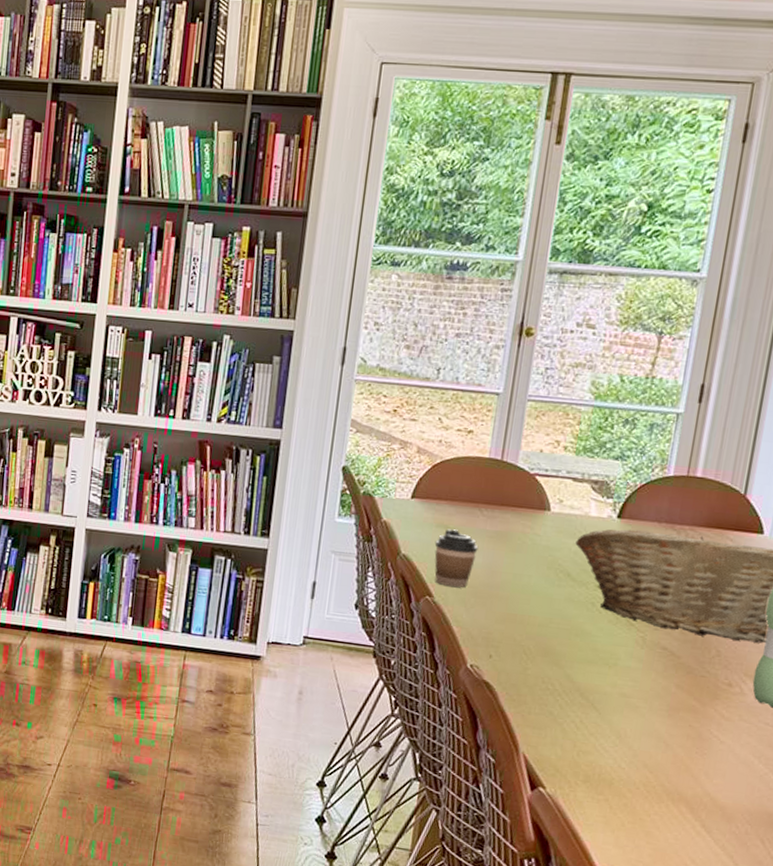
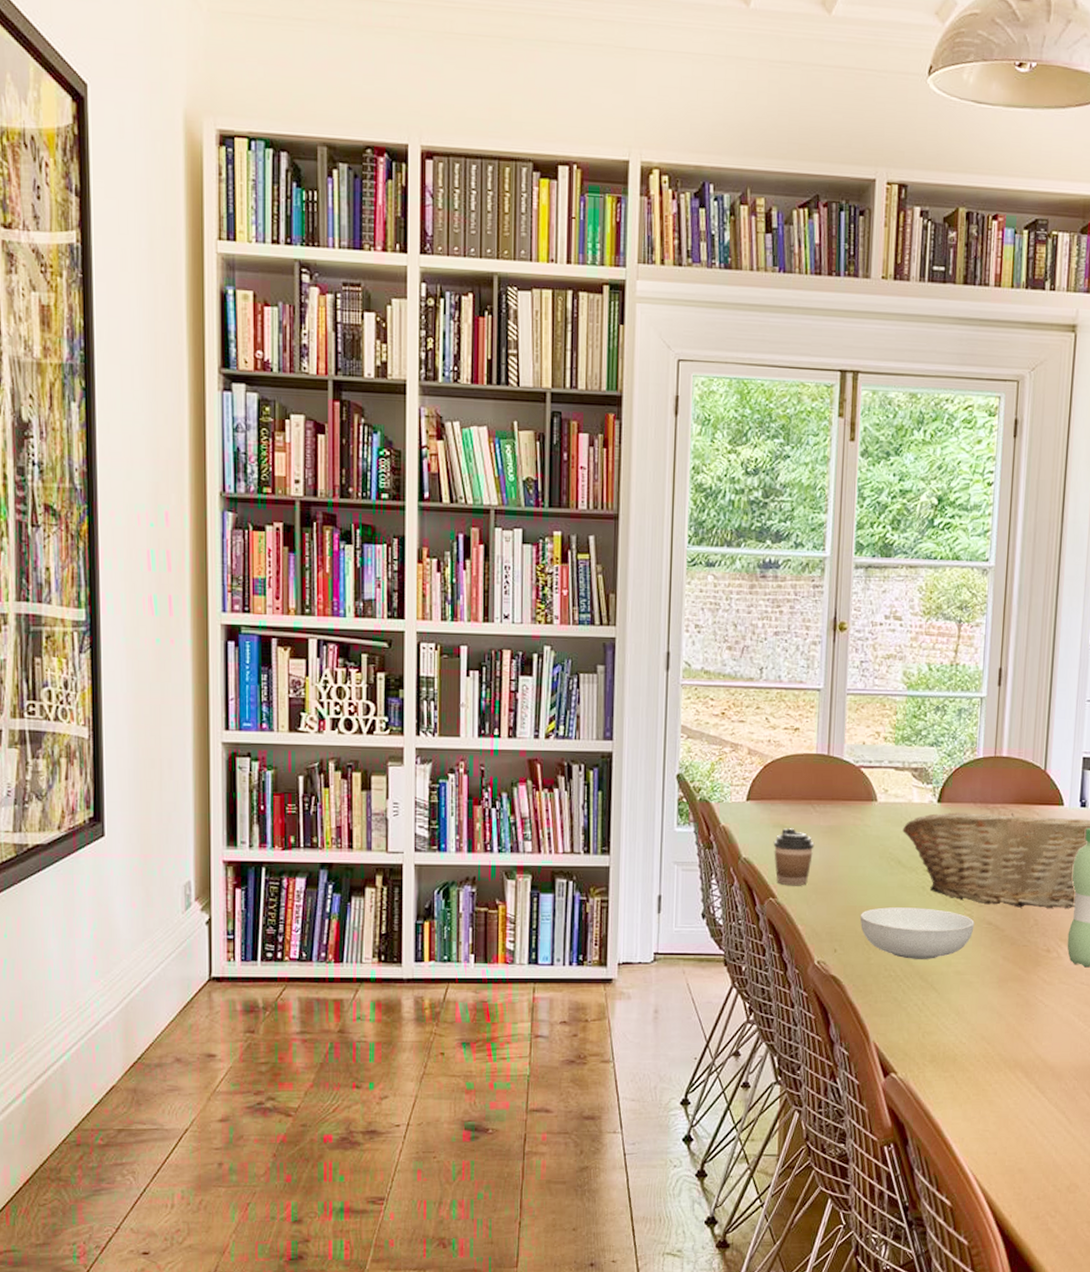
serving bowl: none [520,618,647,678] -> present [860,907,975,959]

